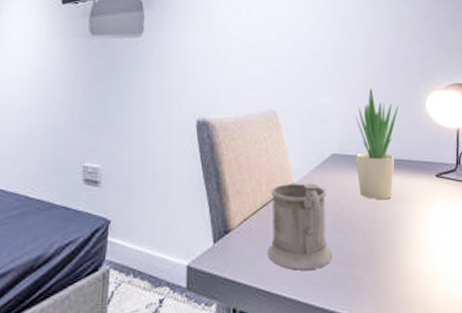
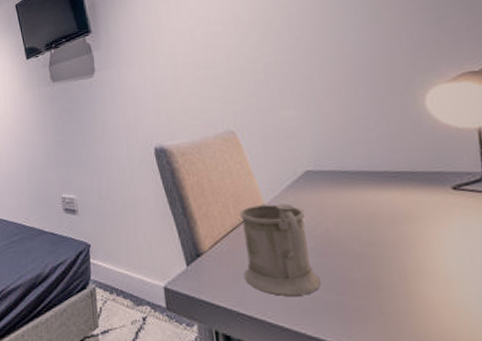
potted plant: present [355,88,399,199] -> none [328,93,391,219]

